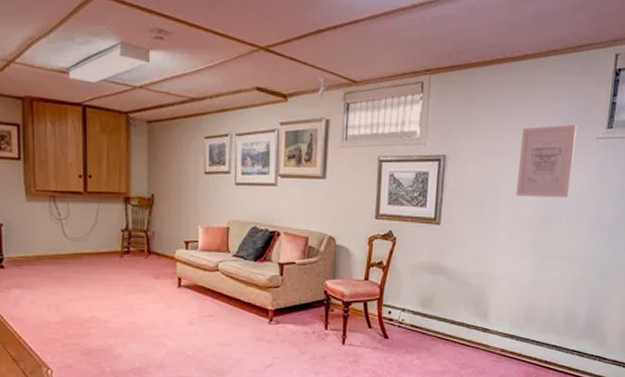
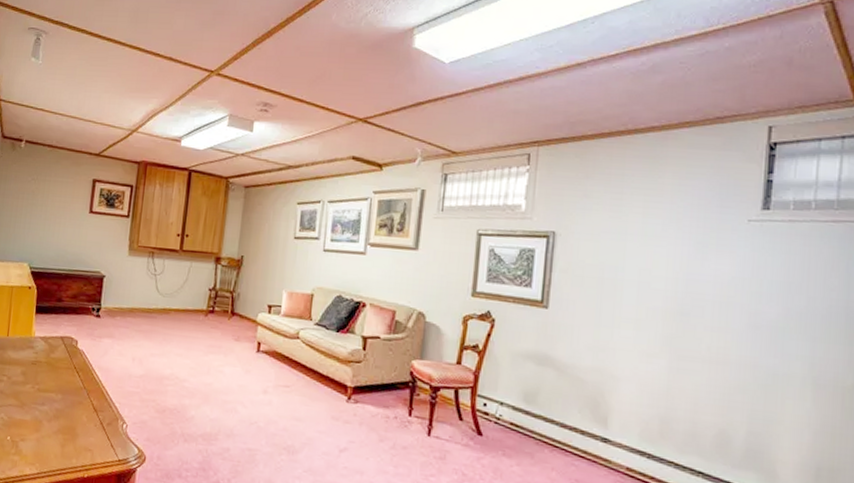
wall art: present [515,124,578,198] -> none [643,203,722,289]

